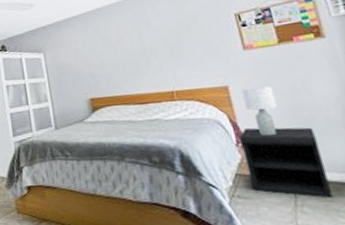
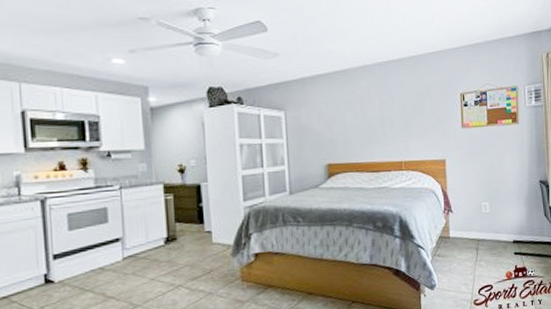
nightstand: present [238,127,333,199] -> none [446,197,500,254]
lamp: present [240,85,278,136] -> none [454,161,478,205]

